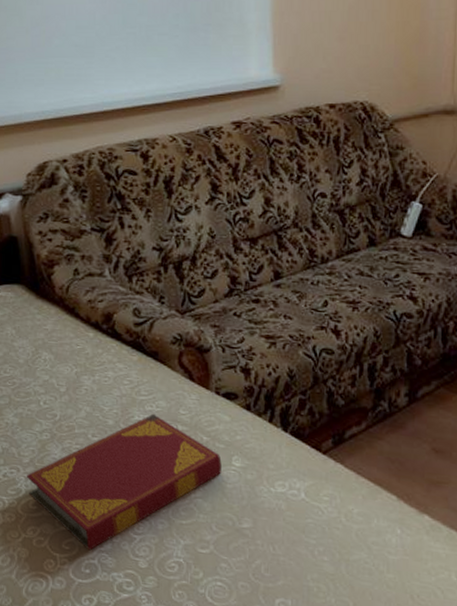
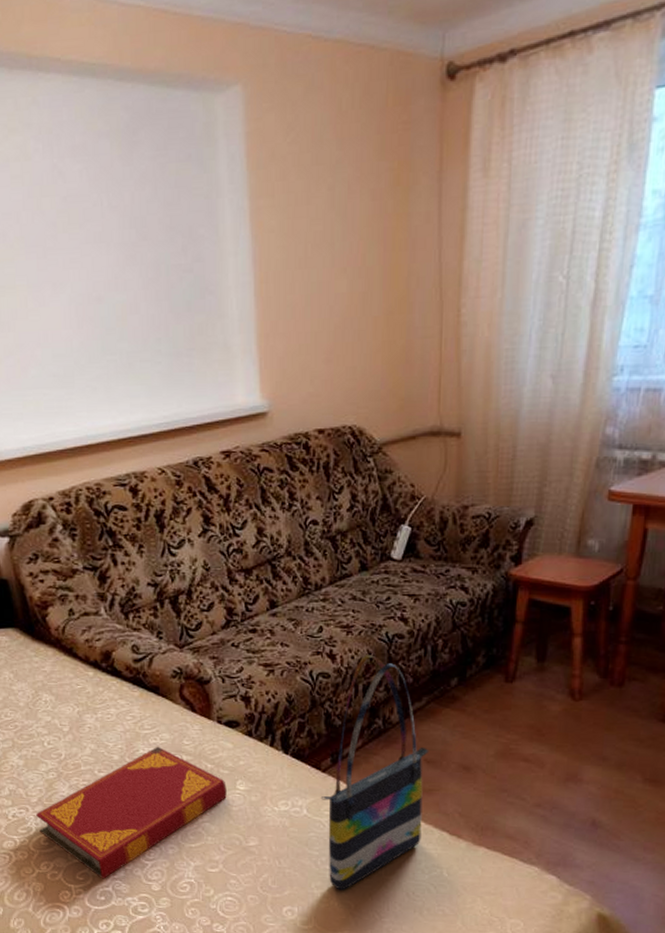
tote bag: none [320,332,438,586] -> present [320,655,430,890]

